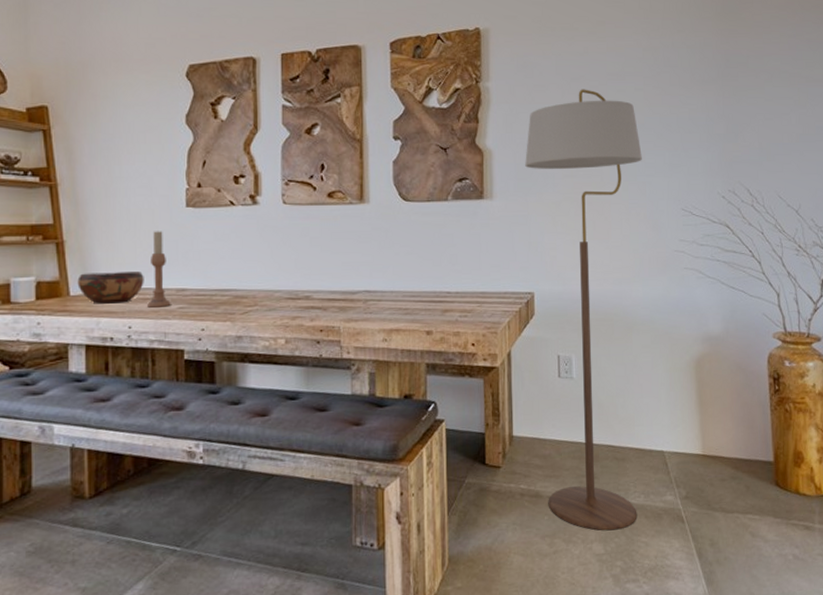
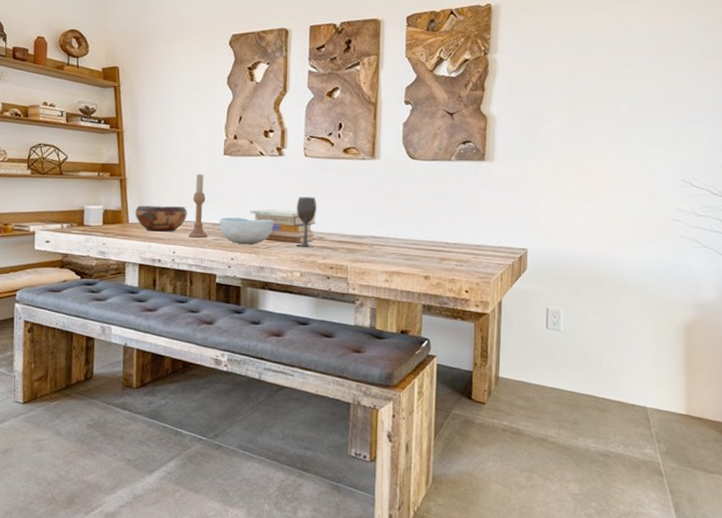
bowl: none [185,280,250,312] -> present [219,217,273,245]
books: none [221,267,301,306] -> present [250,209,317,244]
wine glass: none [276,250,301,310] -> present [296,196,317,248]
floor lamp: present [525,89,642,531] -> none [527,62,644,474]

